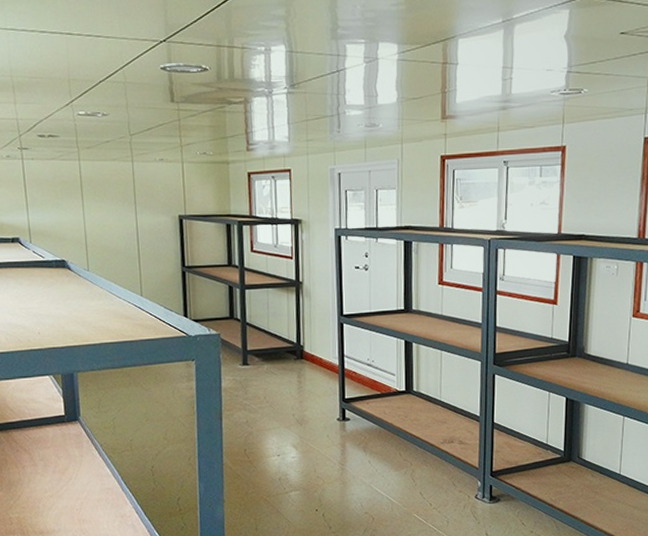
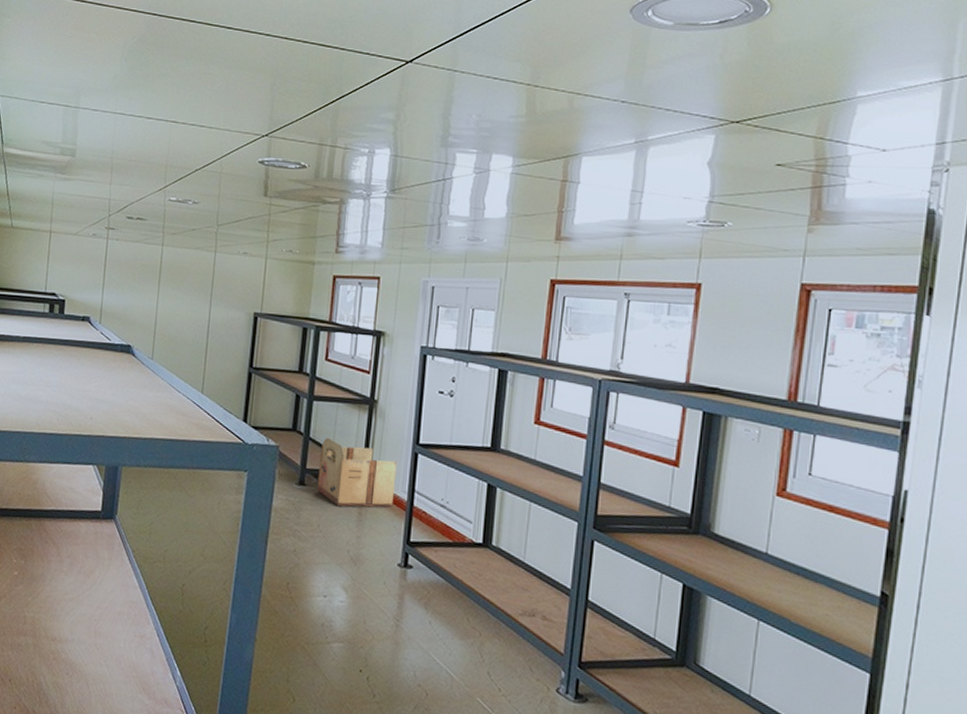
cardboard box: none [258,320,327,379] -> present [317,437,397,508]

